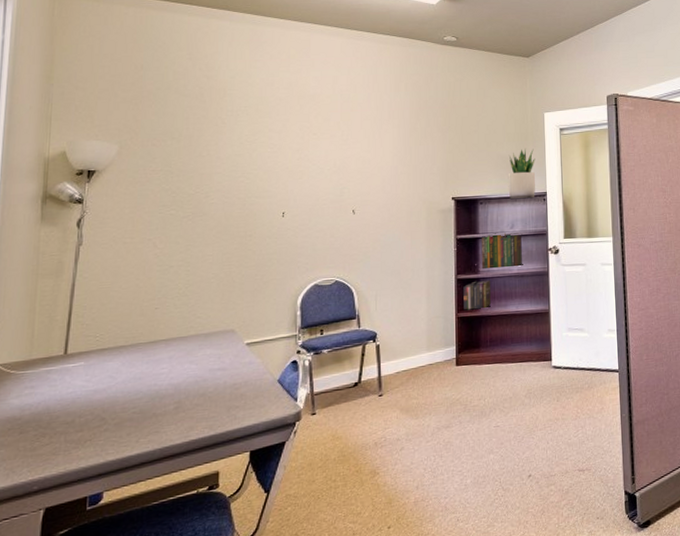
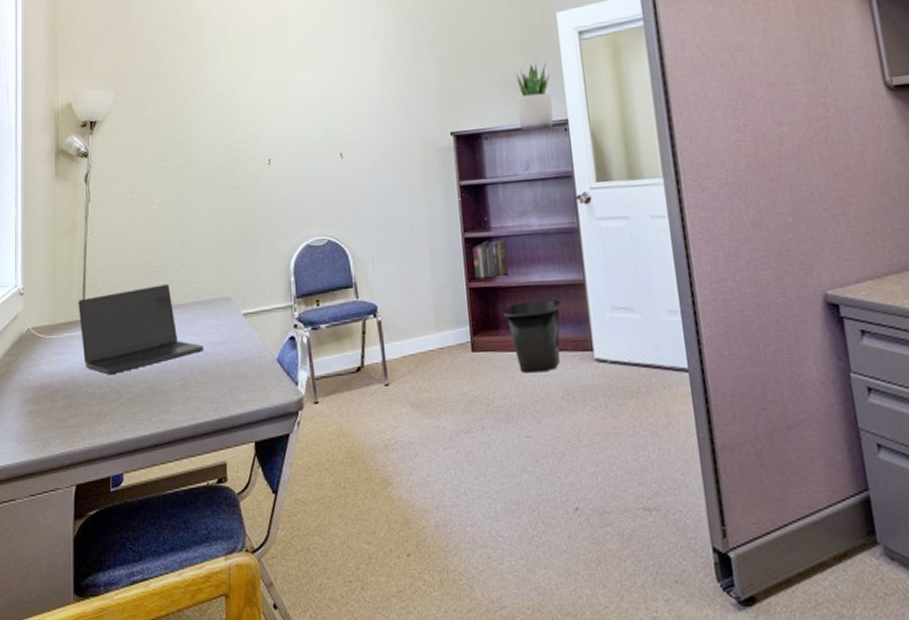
laptop: none [60,320,203,404] -> present [78,284,204,375]
books: present [481,232,522,269] -> none [489,175,544,225]
waste bin: none [484,324,530,380] -> present [503,300,561,373]

